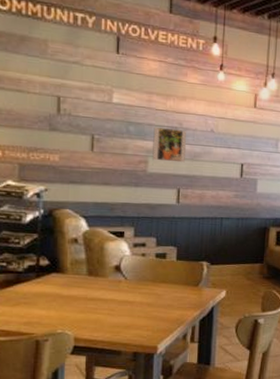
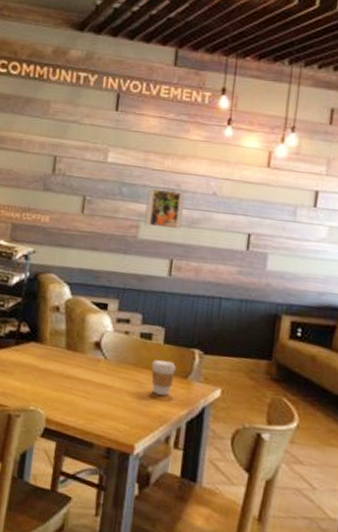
coffee cup: none [167,273,188,303] -> present [151,359,176,397]

